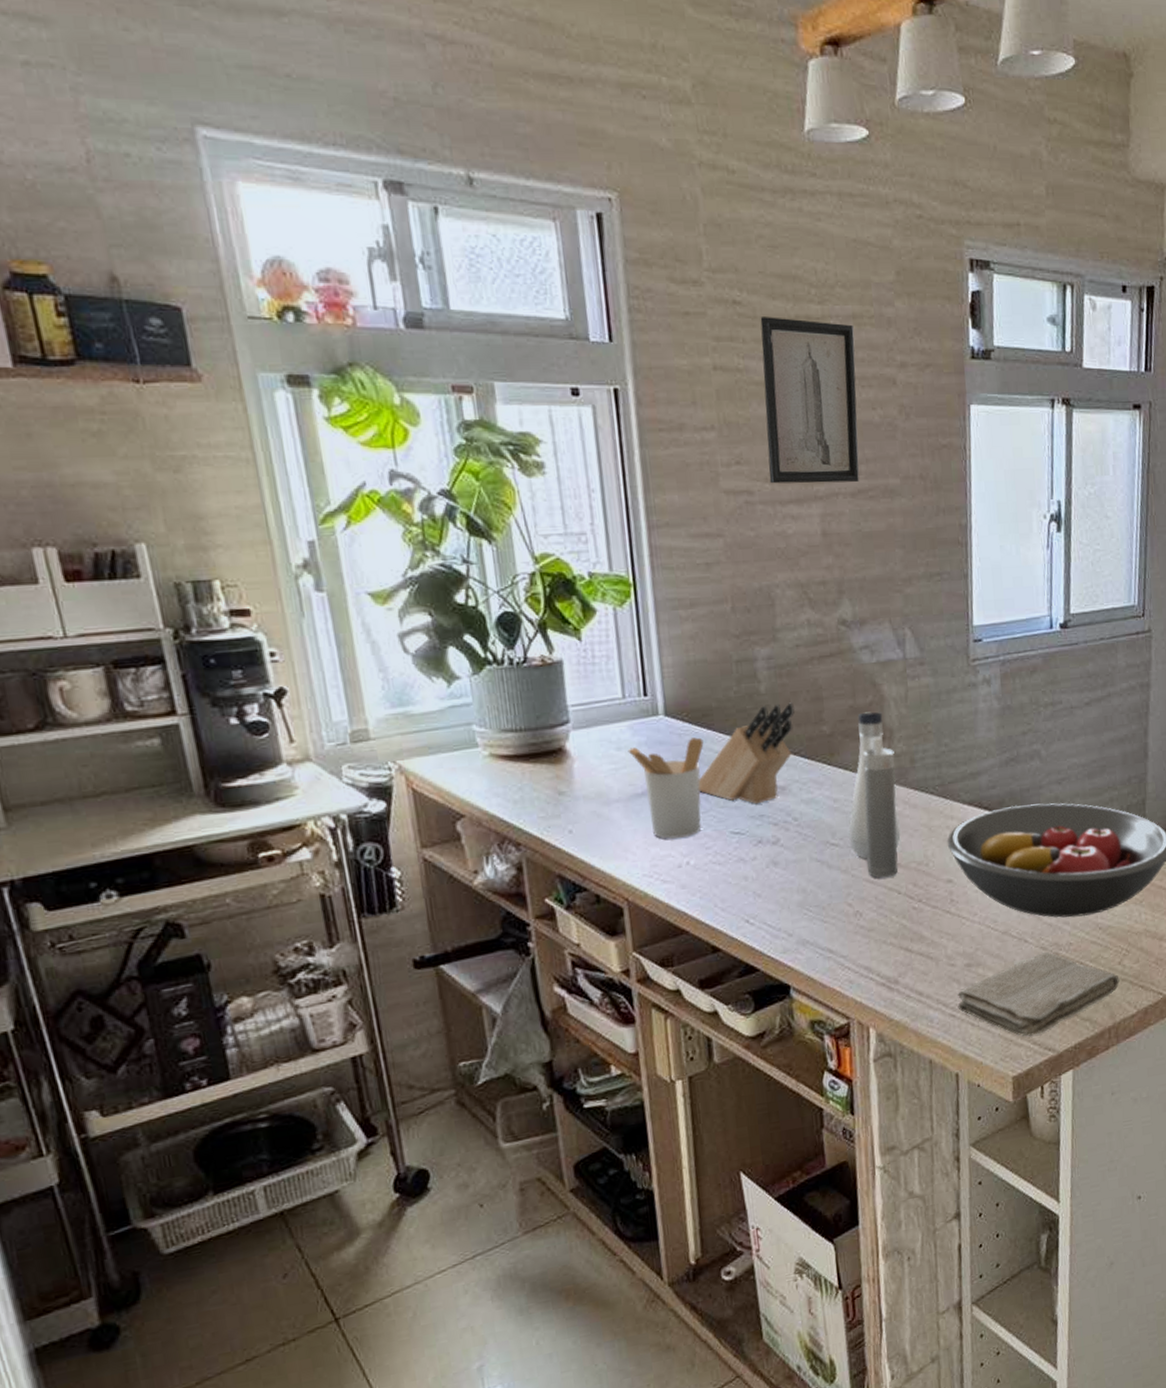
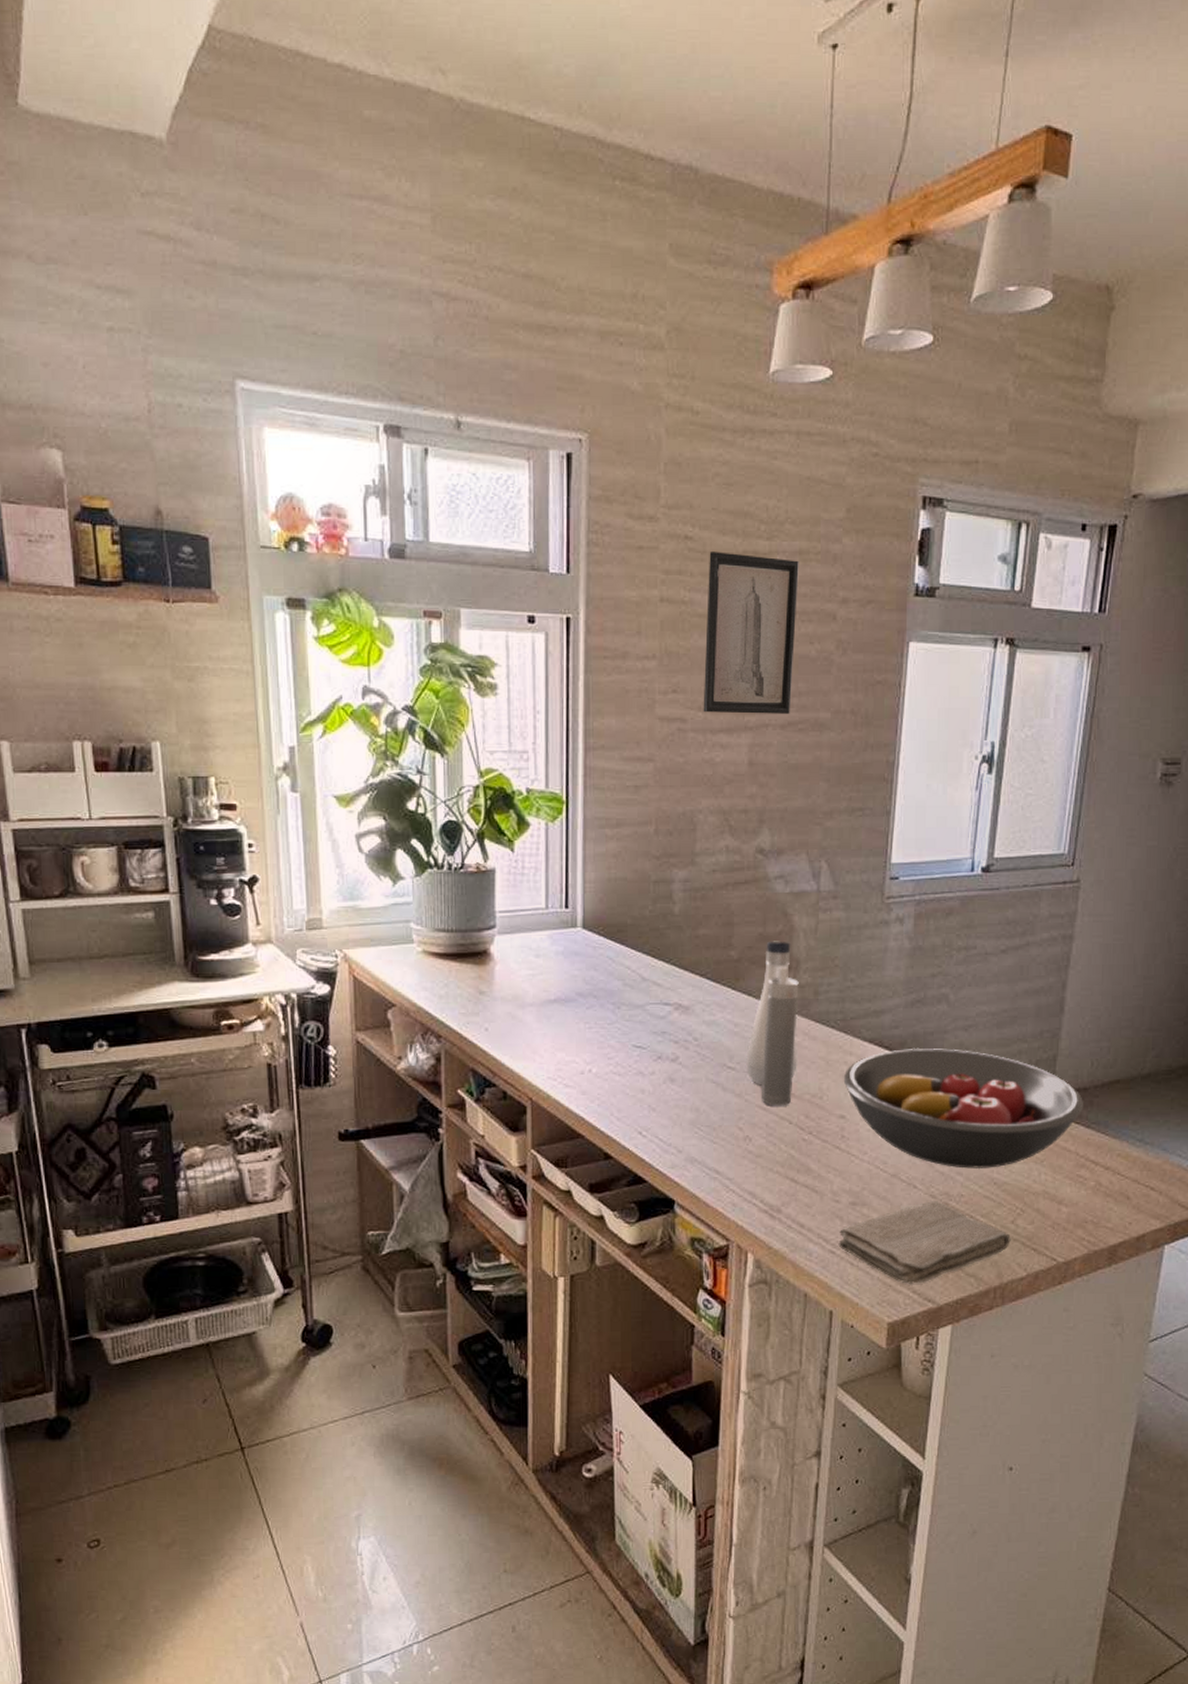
utensil holder: present [628,737,704,839] -> none [545,951,616,1047]
knife block: present [698,702,795,805] -> none [607,925,705,1021]

